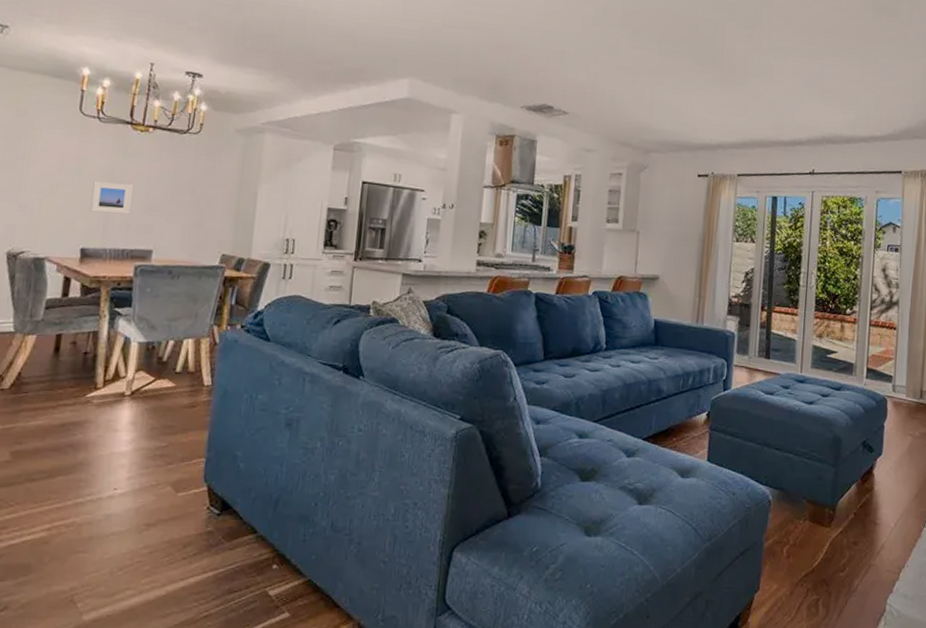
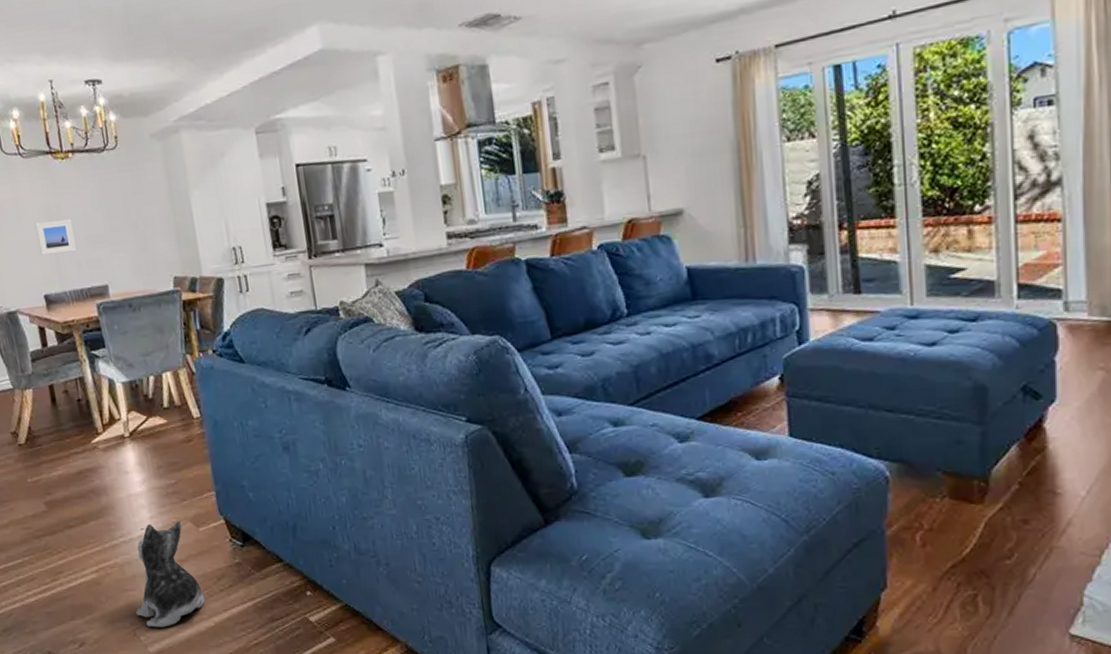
plush toy: none [80,485,164,594] -> present [136,521,205,628]

